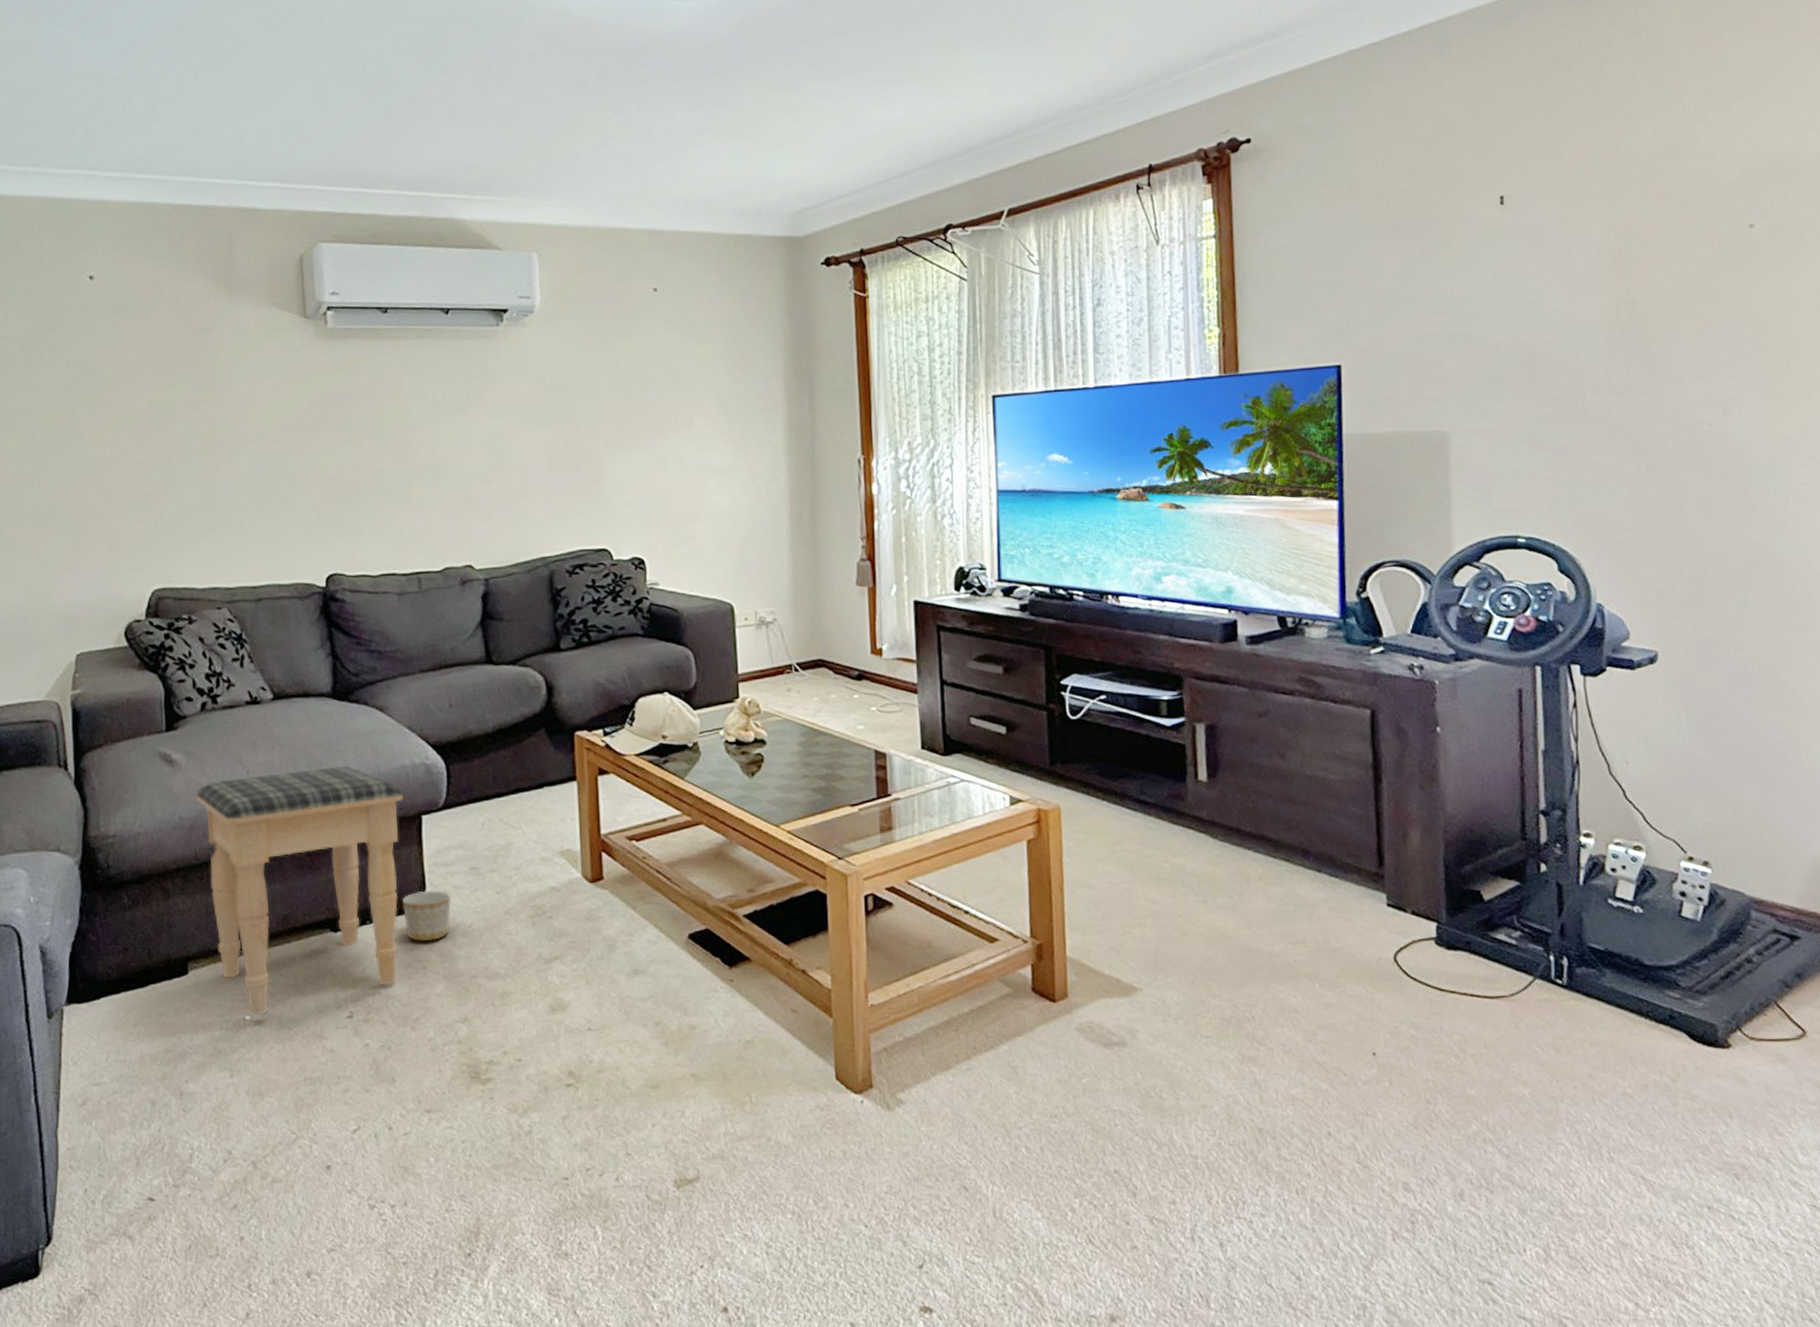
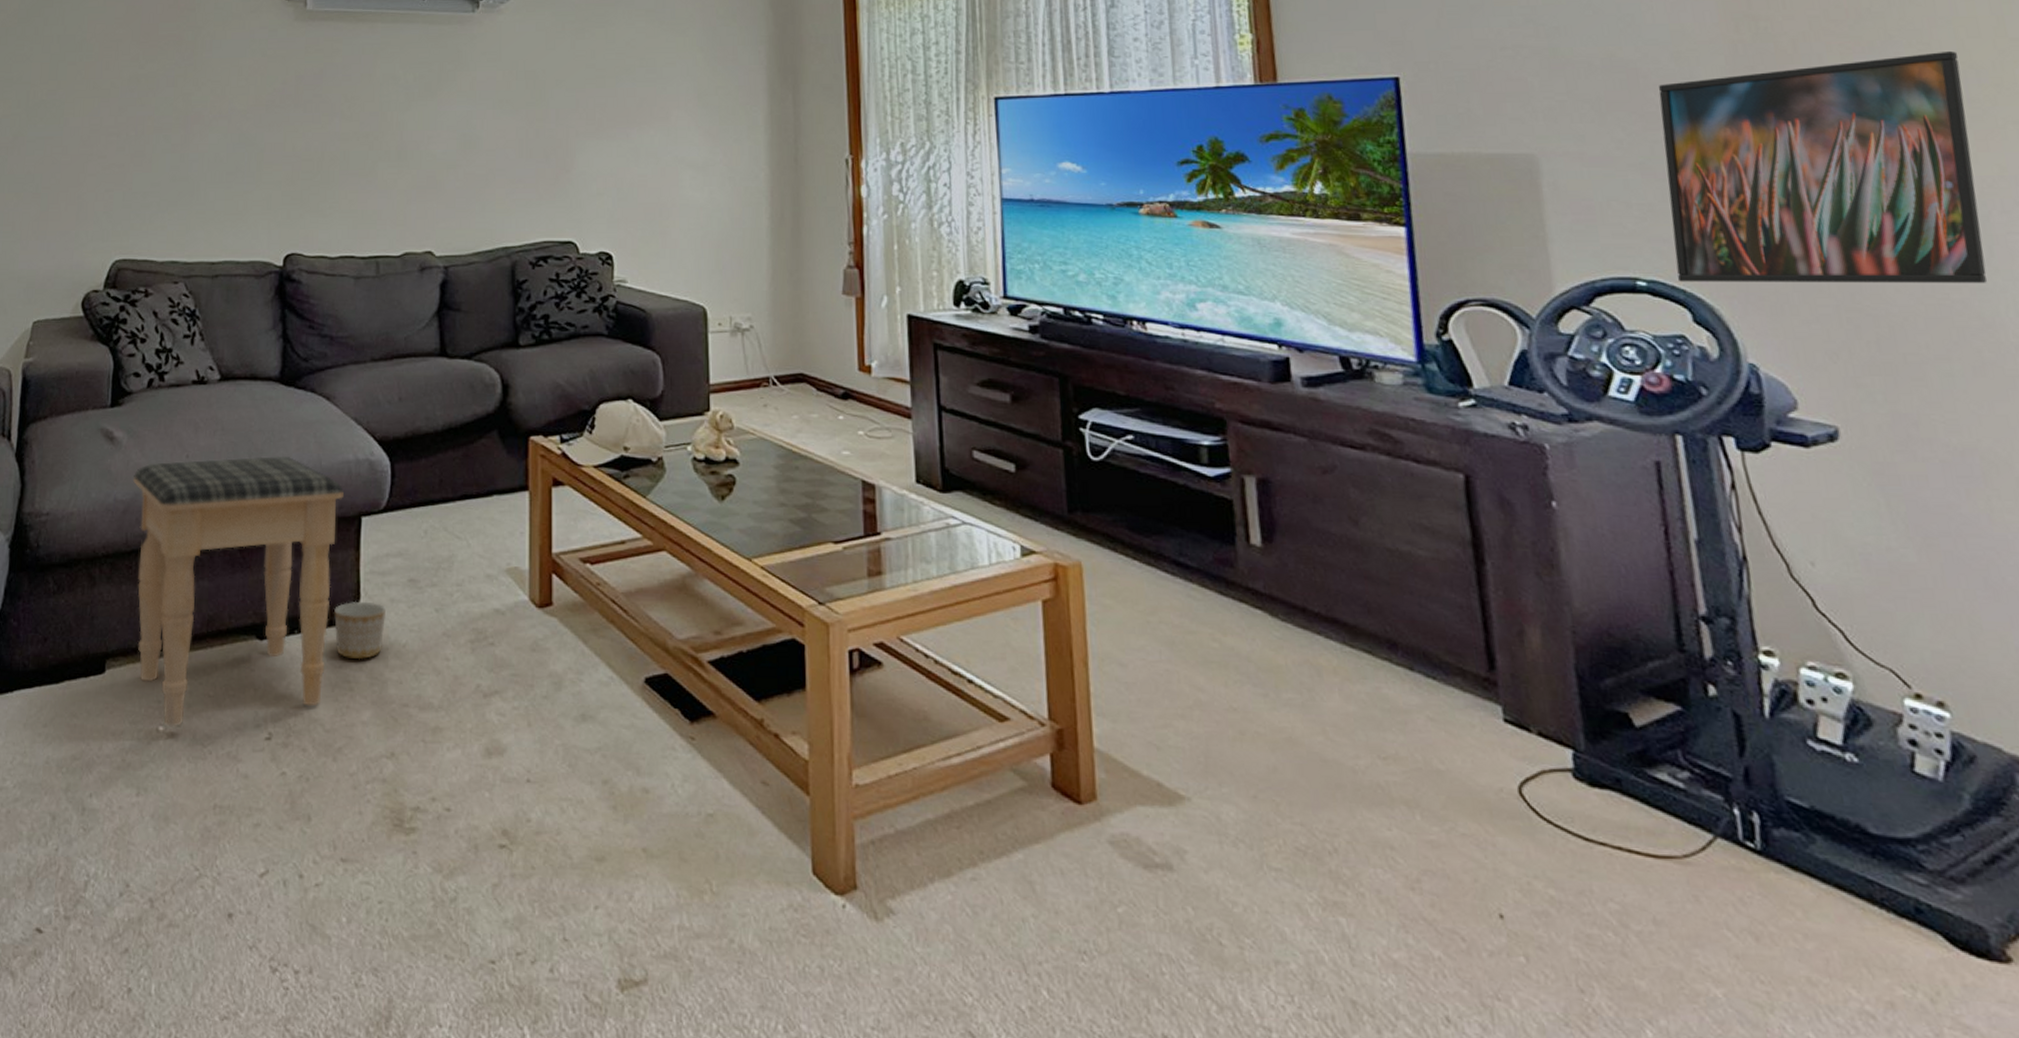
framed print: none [1549,327,1785,538] -> present [1658,50,1987,283]

